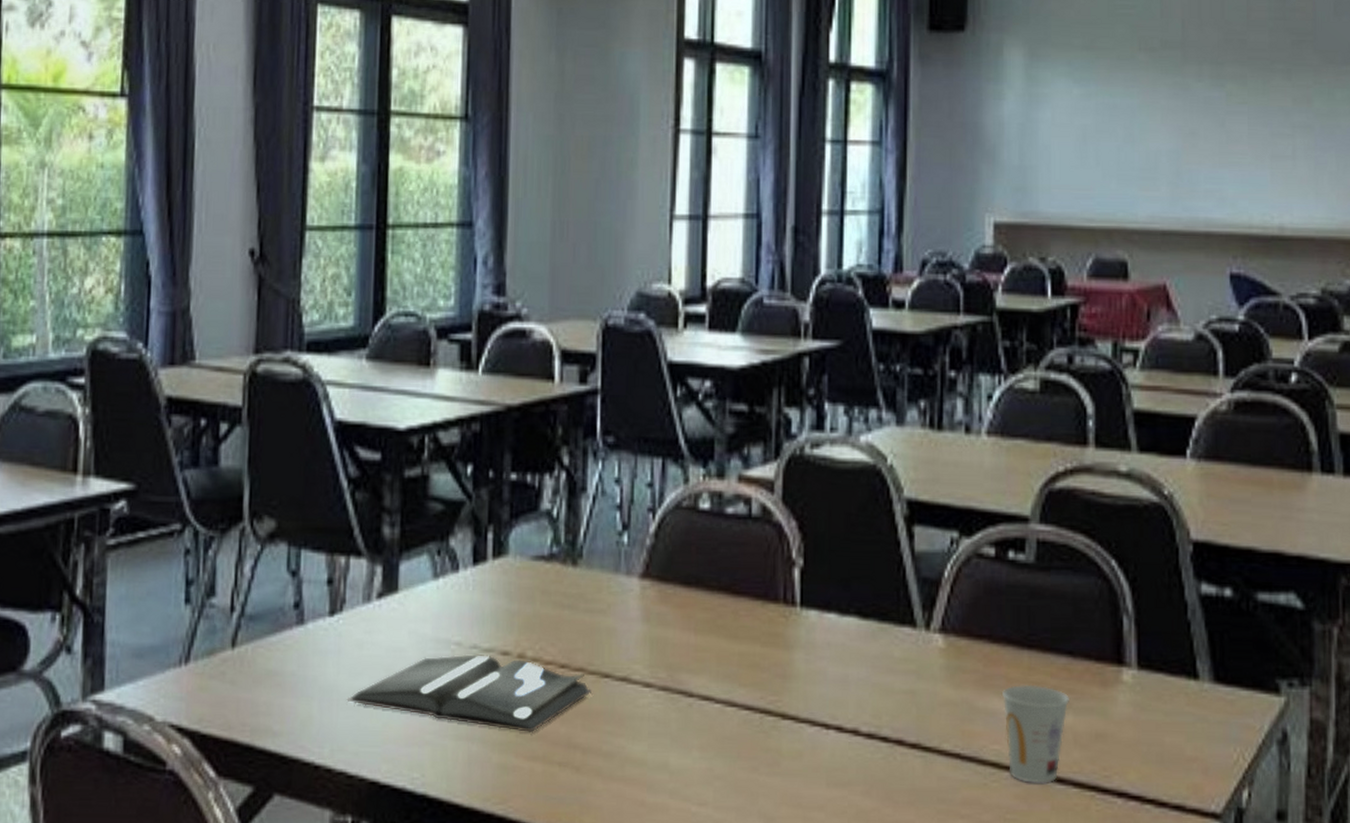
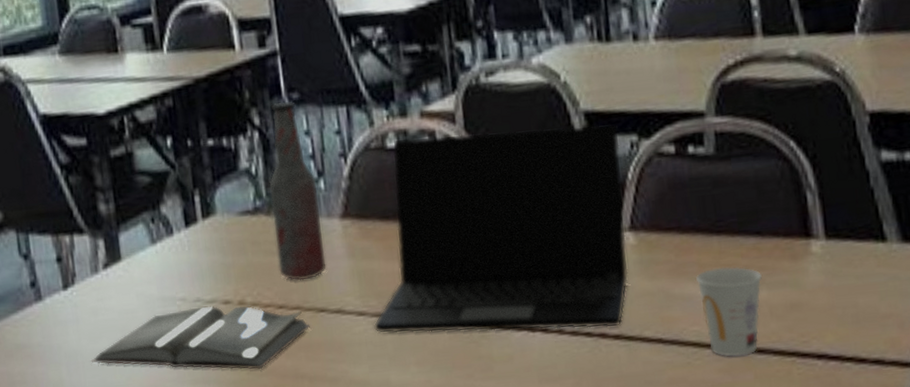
bottle: none [567,444,620,640] -> present [269,100,327,281]
laptop: none [658,501,941,734] -> present [373,123,629,334]

